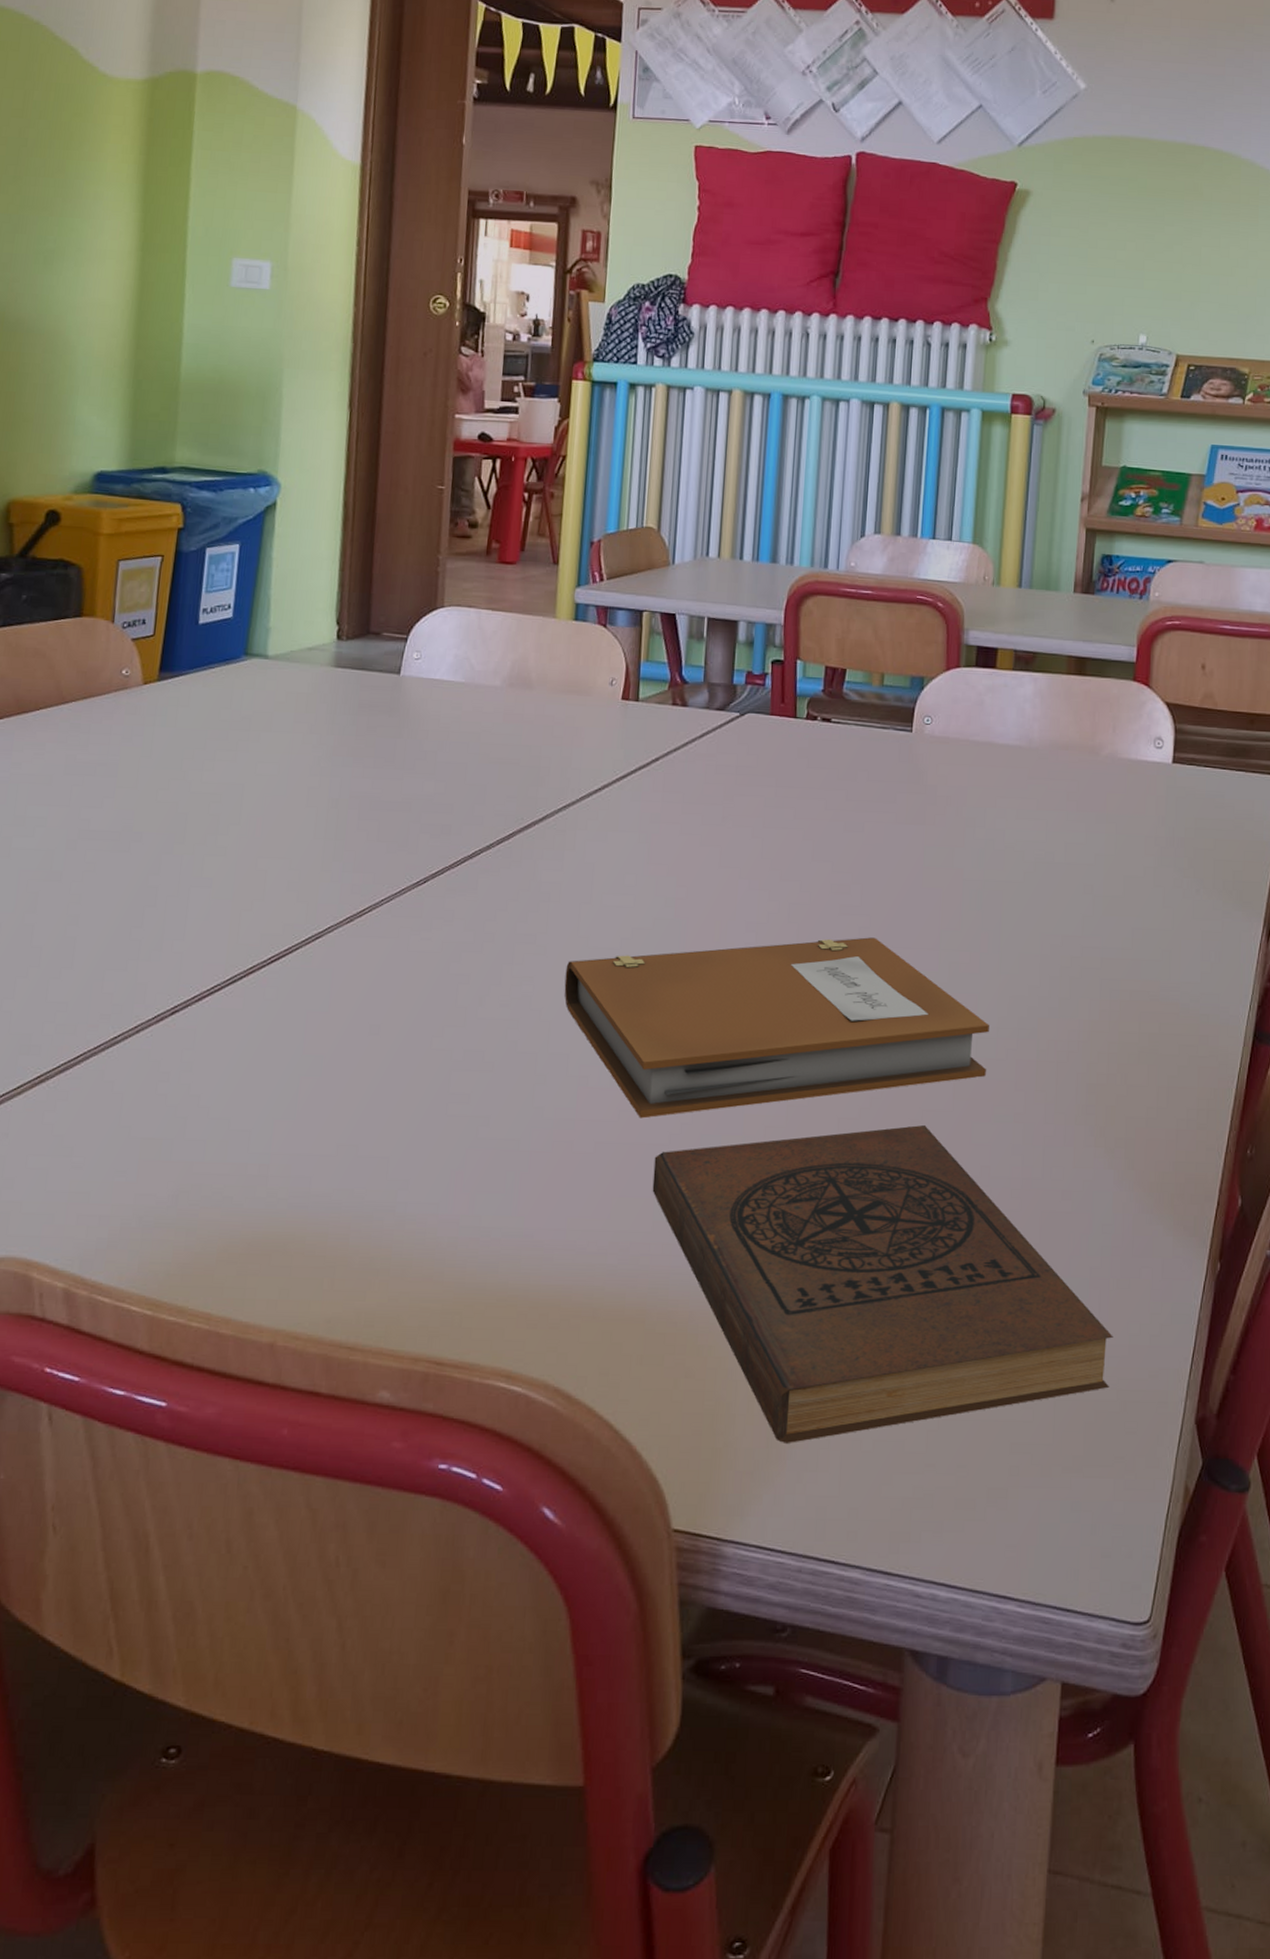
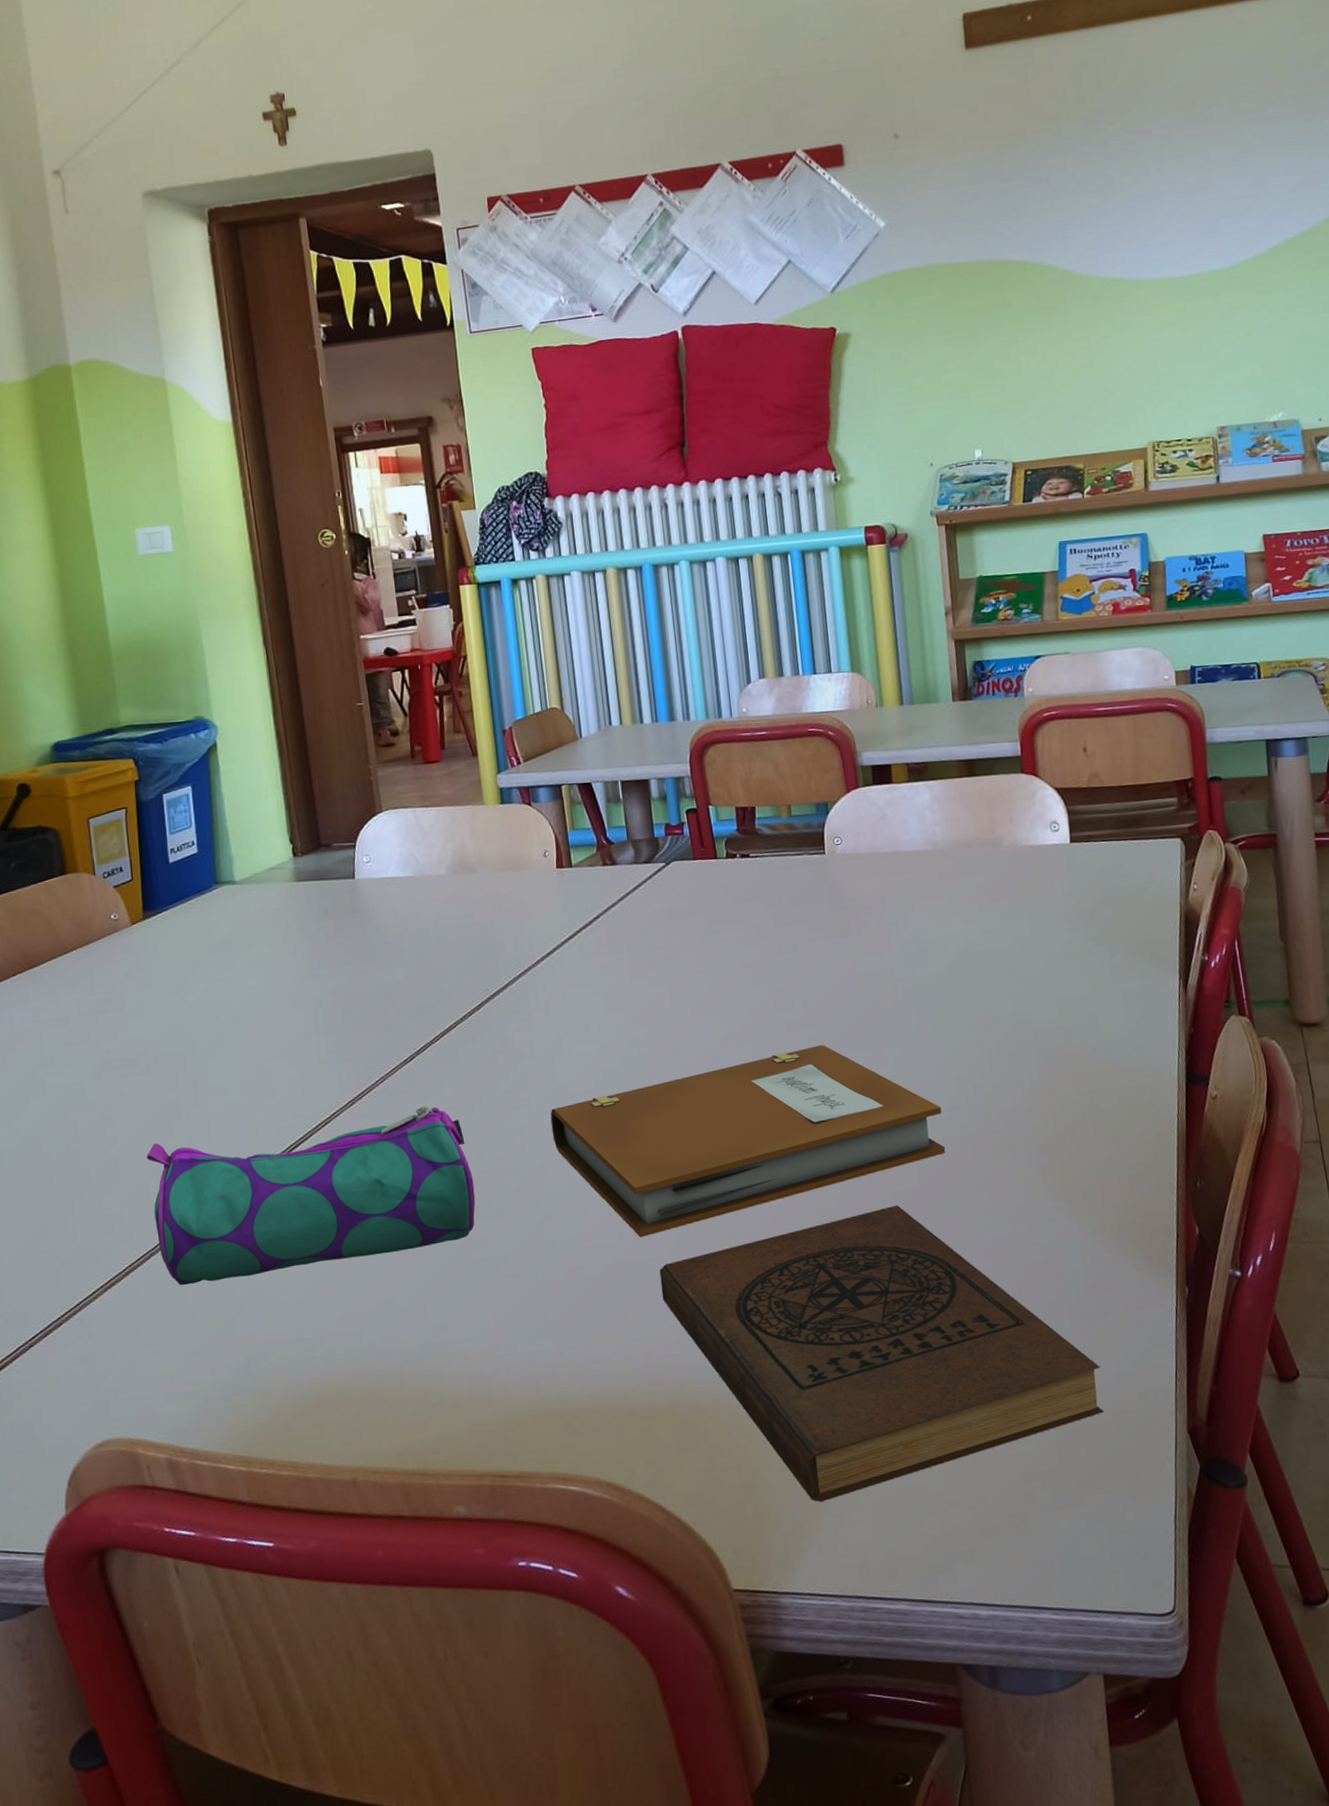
pencil case: none [103,930,469,1095] -> present [146,1105,476,1285]

